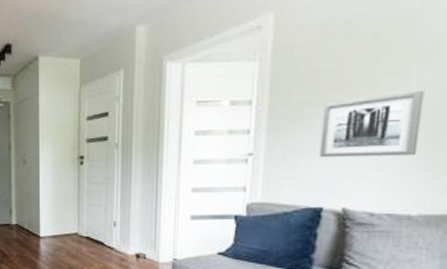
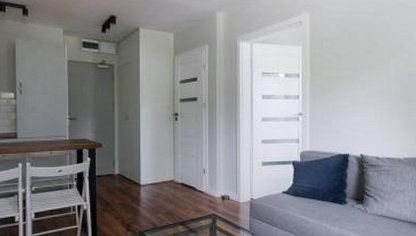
wall art: present [319,91,425,158] -> none [343,74,399,118]

